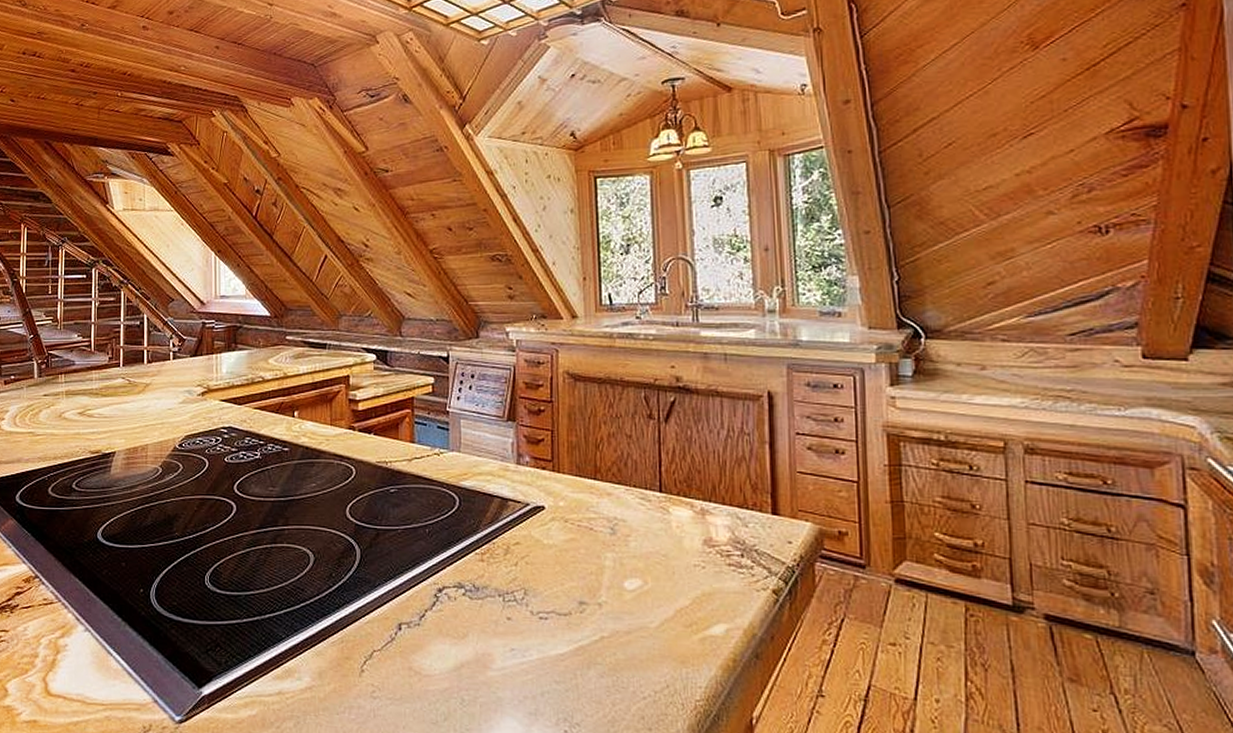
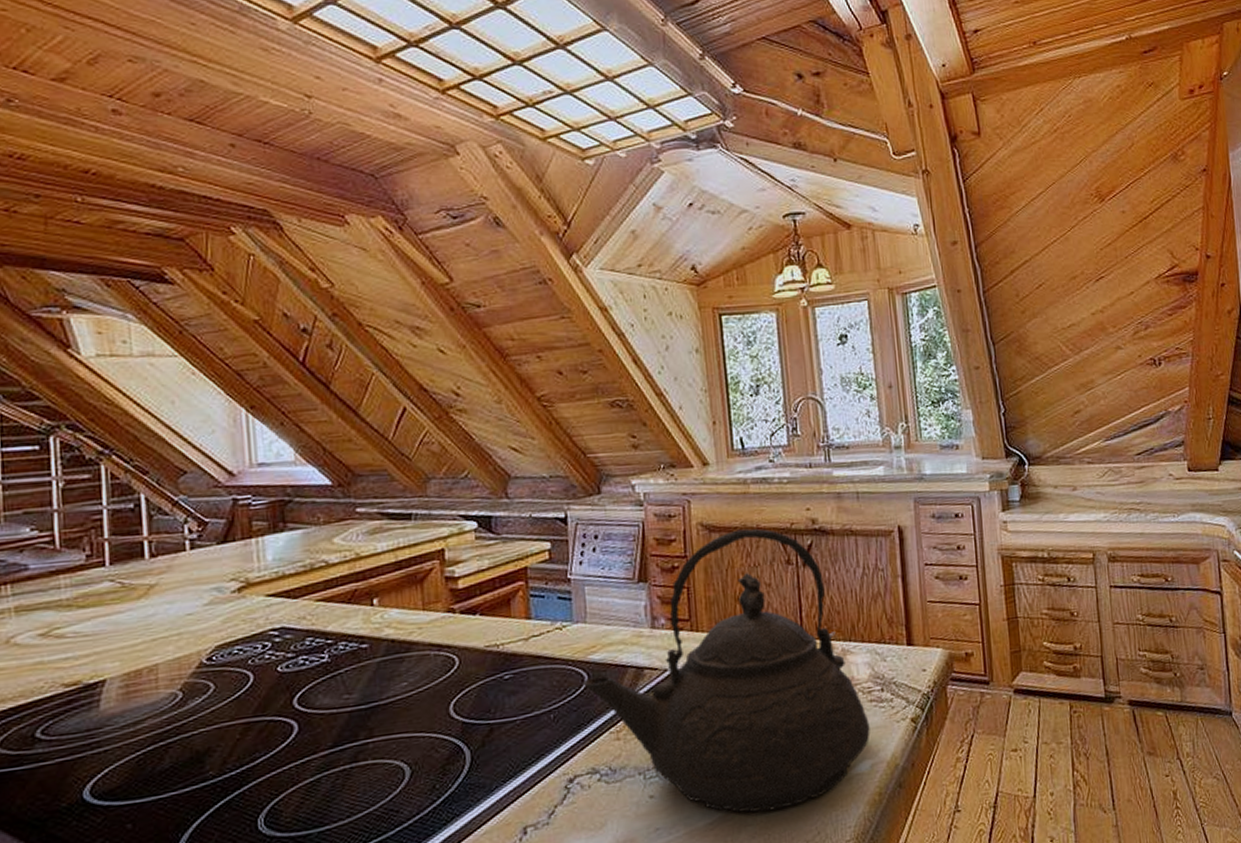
teakettle: none [455,381,727,655] -> present [583,529,870,814]

